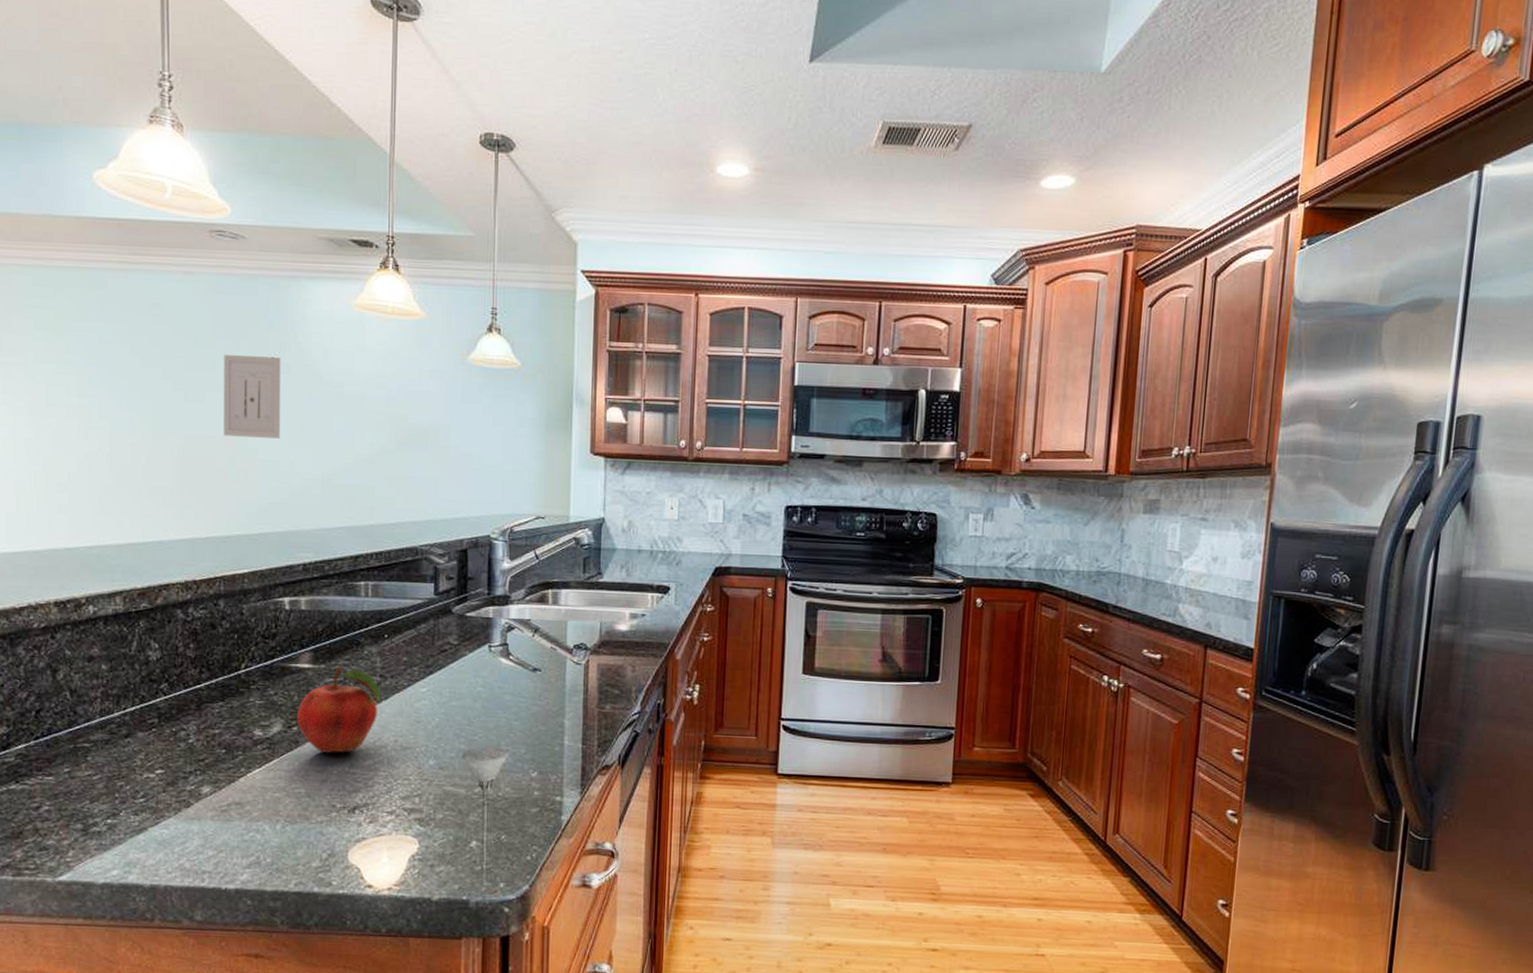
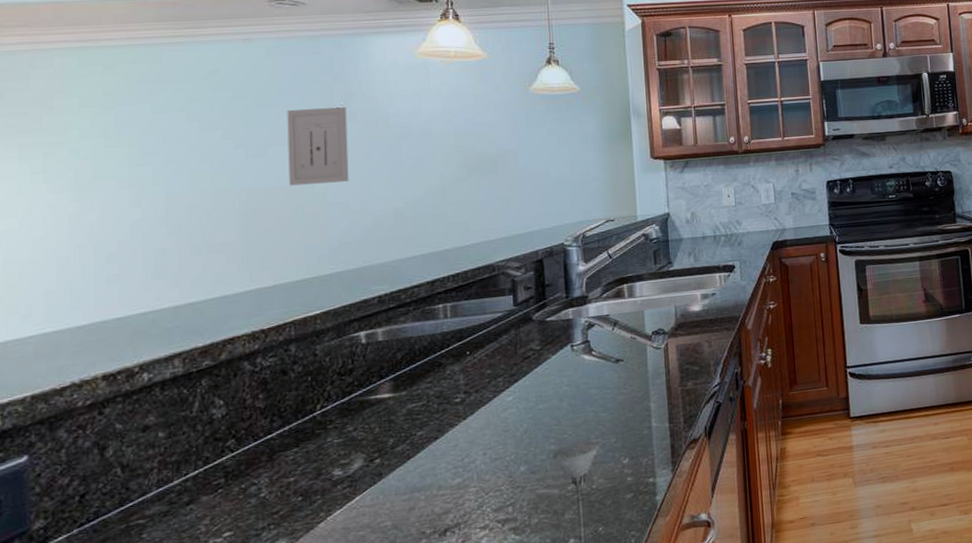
fruit: present [296,666,381,753] -> none [378,390,466,480]

